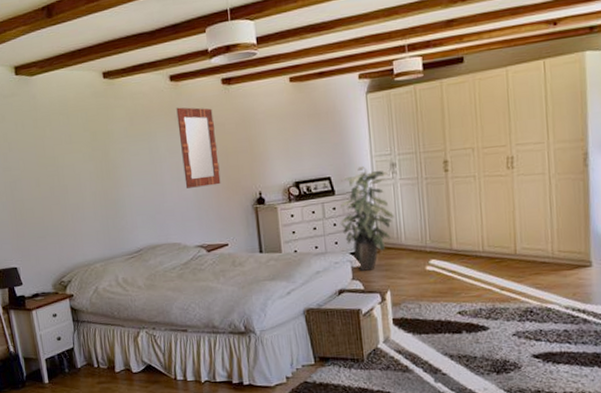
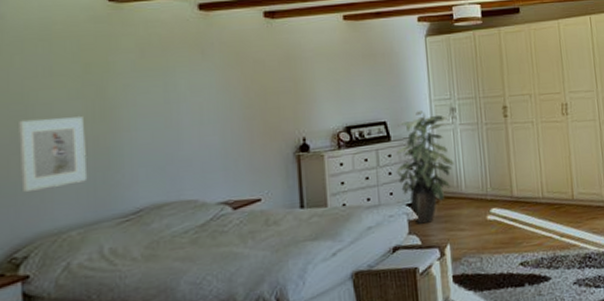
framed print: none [54,175,103,233] -> present [19,116,88,192]
home mirror: present [176,107,221,189] -> none [204,39,256,134]

